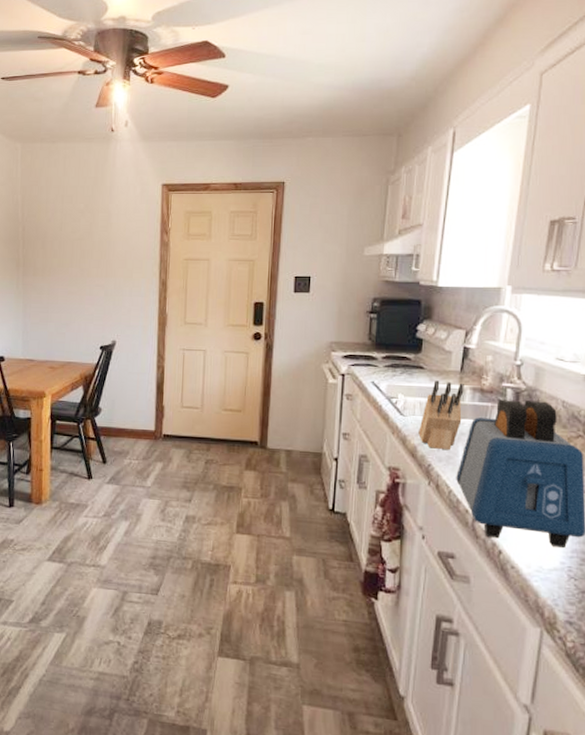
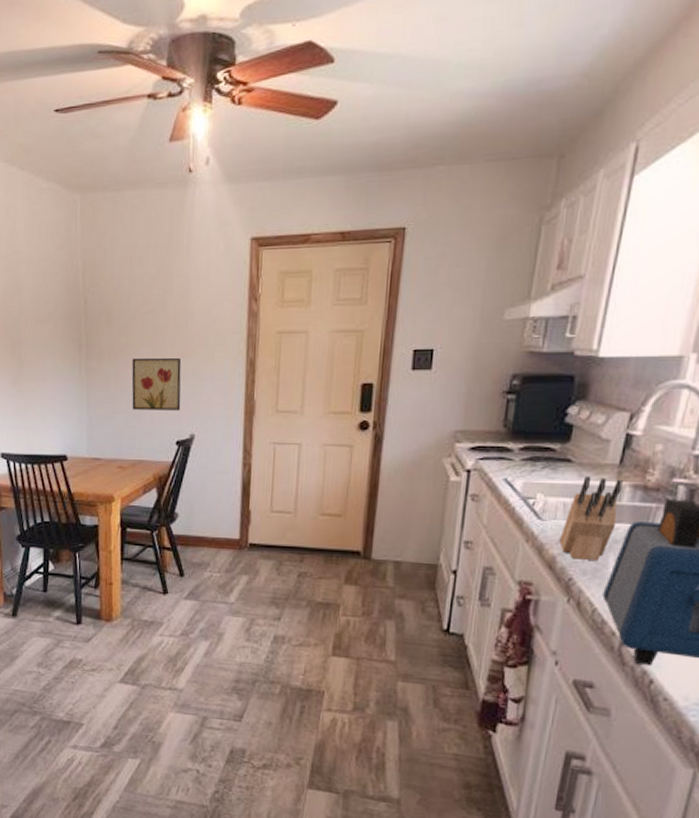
wall art: none [62,276,105,321] -> present [131,357,182,411]

